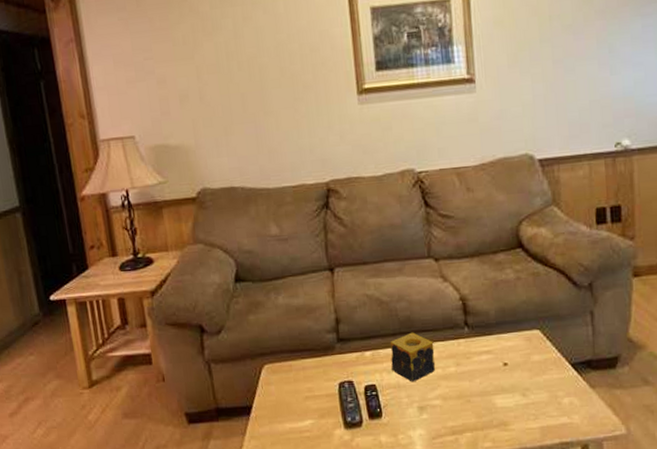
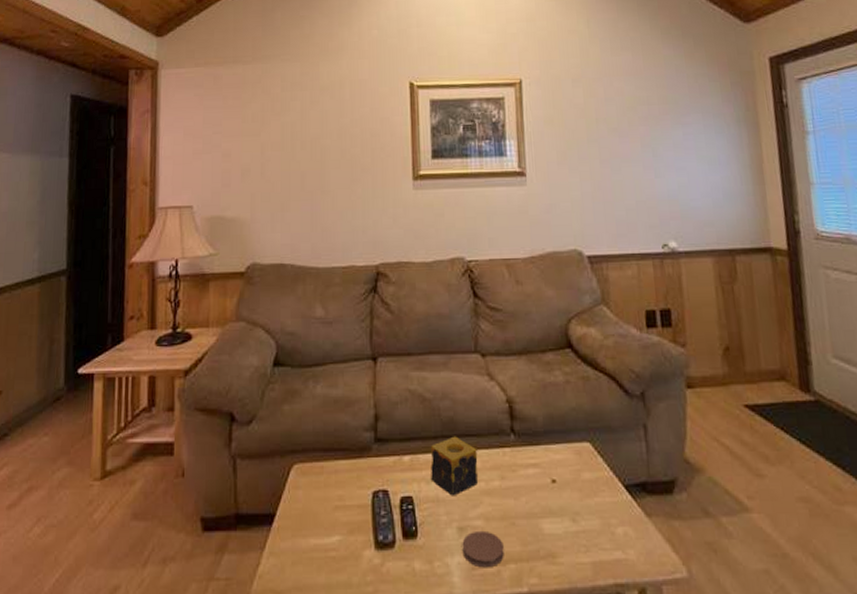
coaster: none [422,408,461,437] -> present [462,530,504,568]

